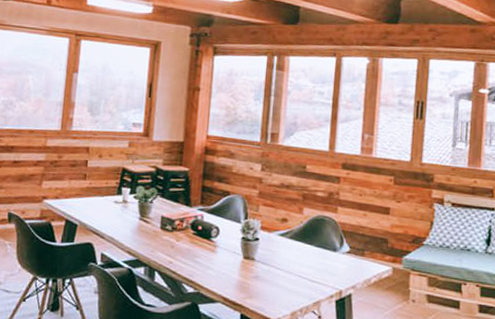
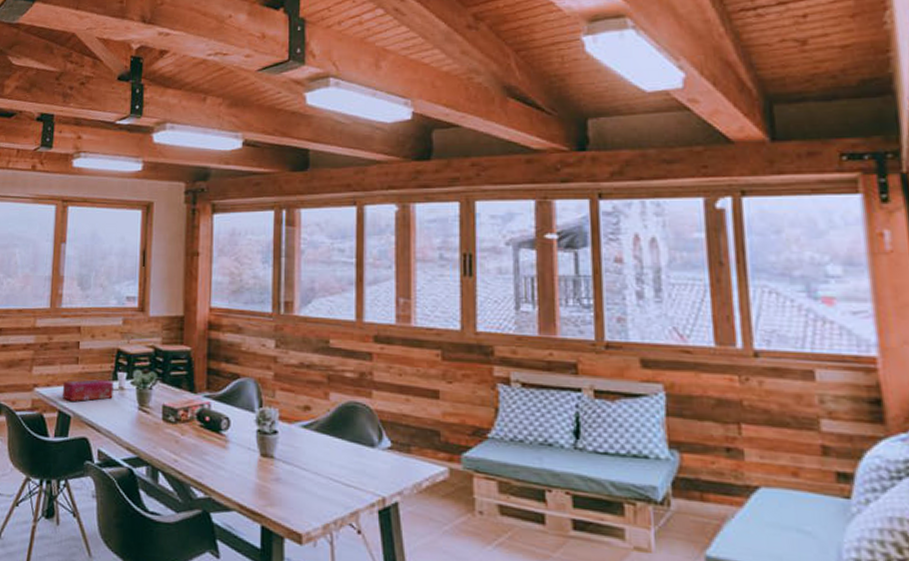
tissue box: none [69,193,118,212] -> present [62,379,114,401]

